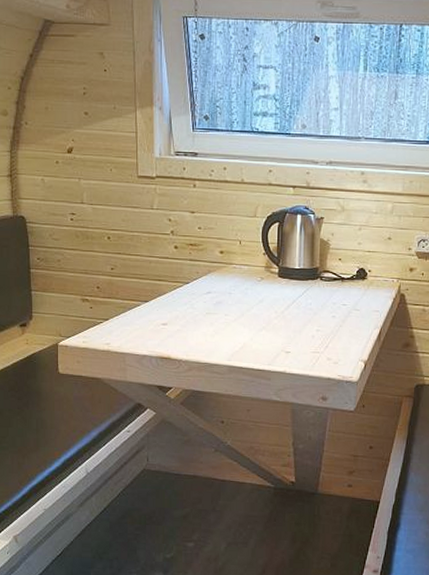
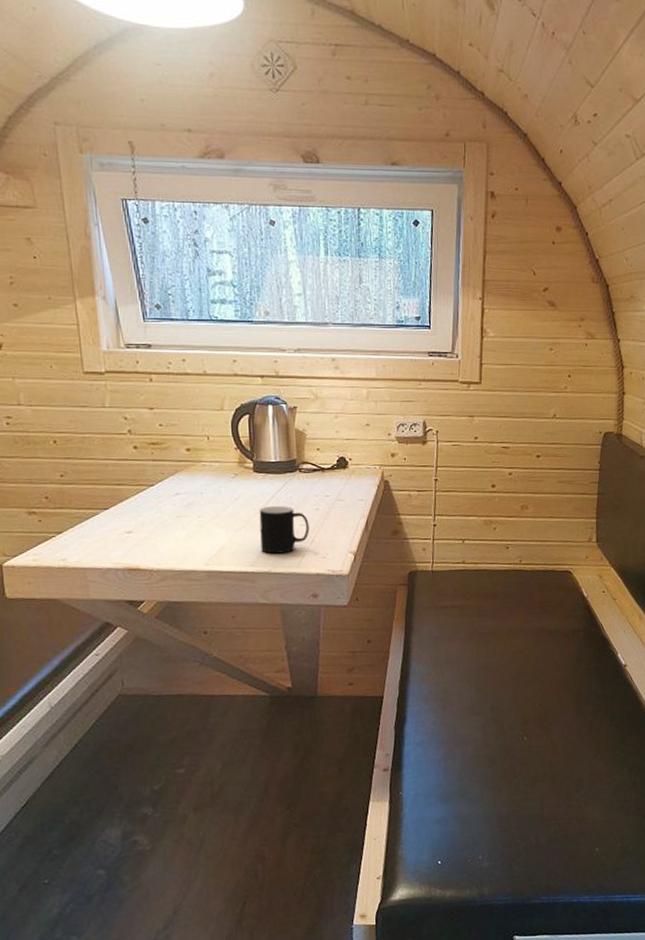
cup: none [279,310,325,356] -> present [259,505,310,554]

